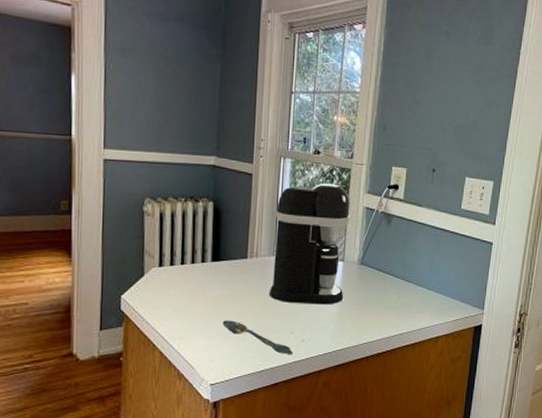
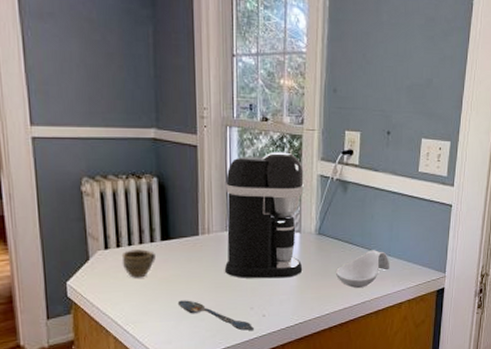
cup: none [173,268,205,296] -> present [121,249,156,278]
spoon rest: none [375,282,429,319] -> present [335,250,390,288]

